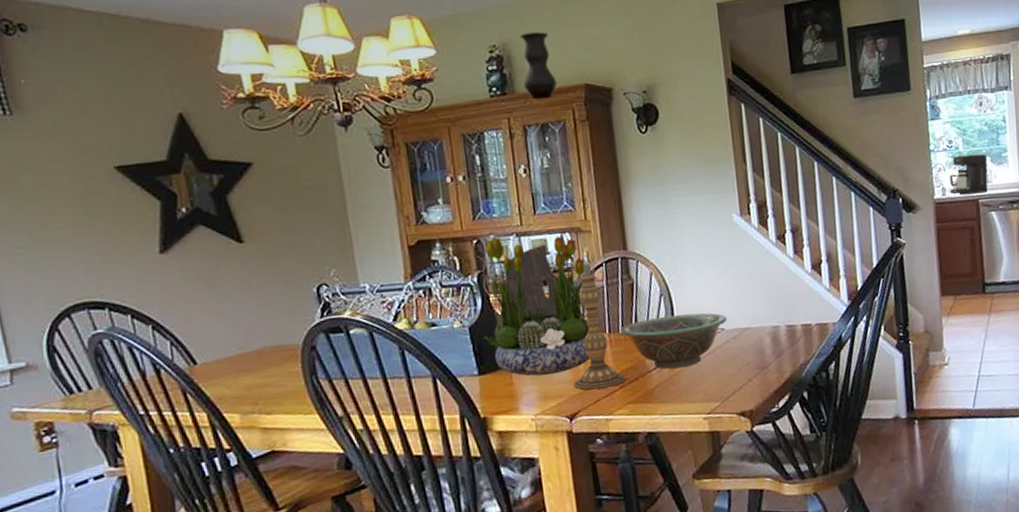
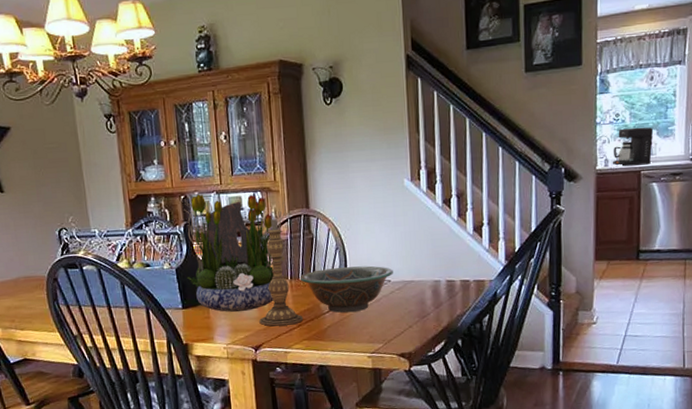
vase: present [520,32,557,100] -> none [225,13,255,75]

